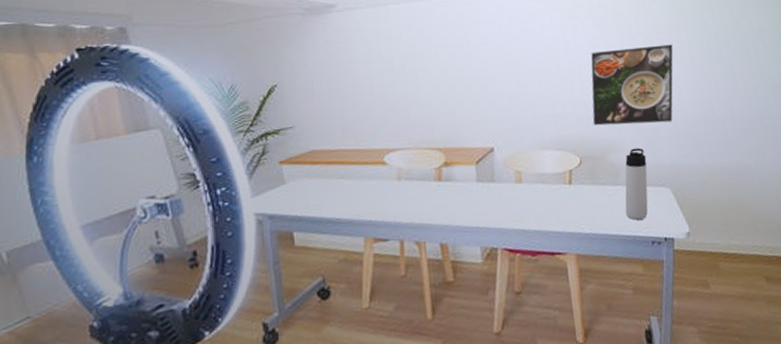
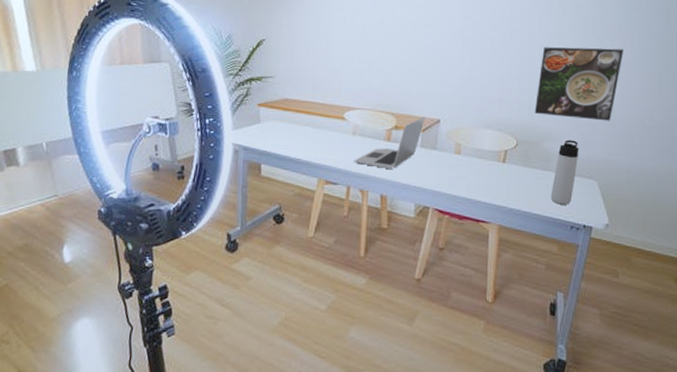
laptop: none [403,147,478,213] -> present [353,117,426,169]

